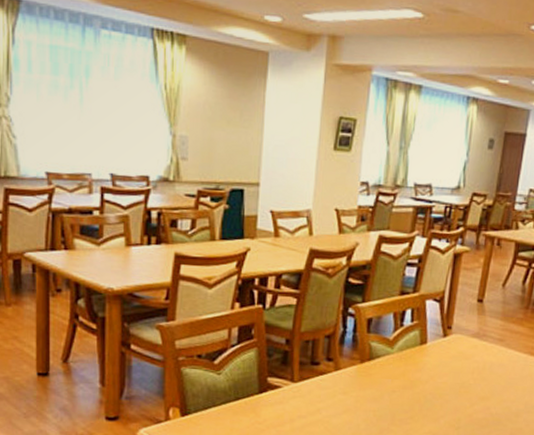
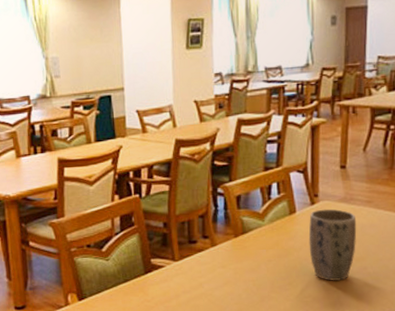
plant pot: none [435,342,487,419] -> present [308,209,357,281]

